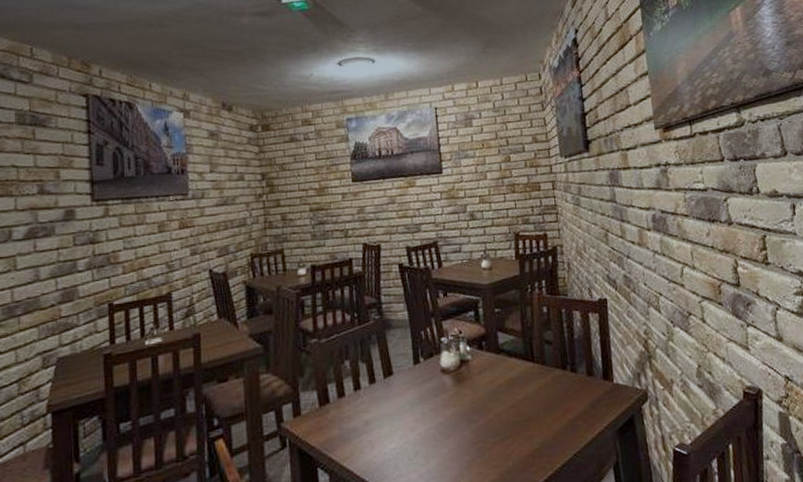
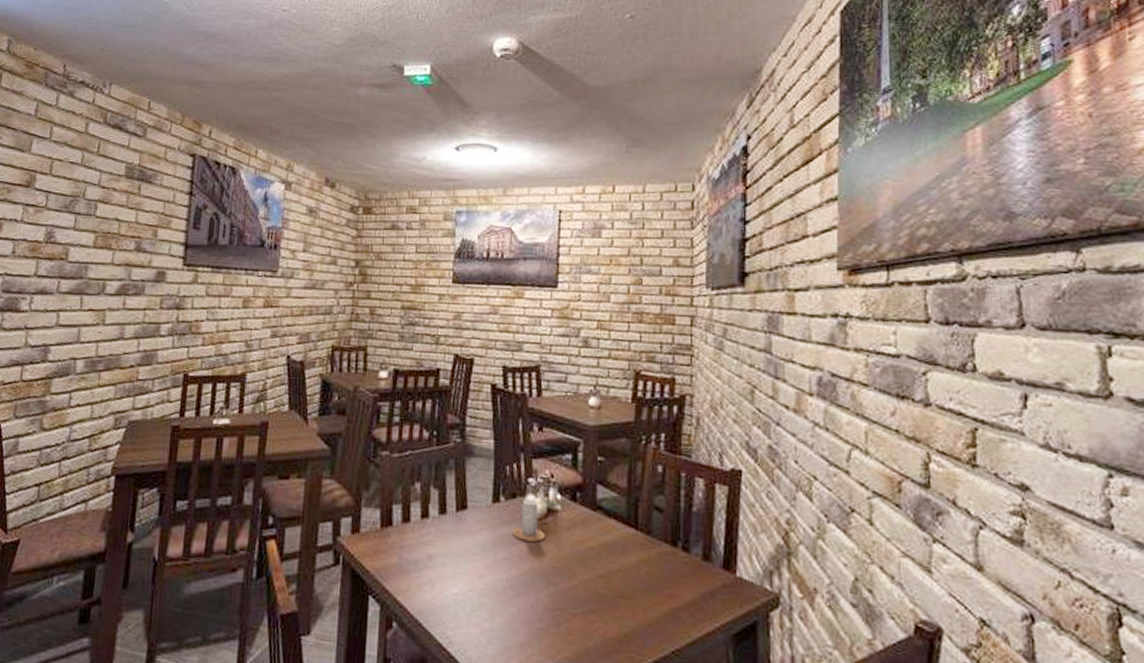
candle: none [434,355,462,392] -> present [512,499,545,542]

